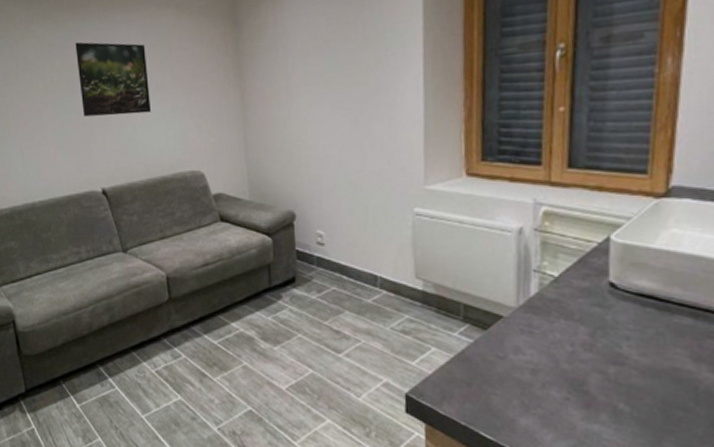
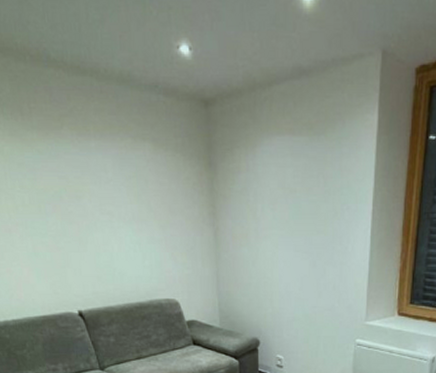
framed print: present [75,42,151,117] -> none [47,164,127,242]

